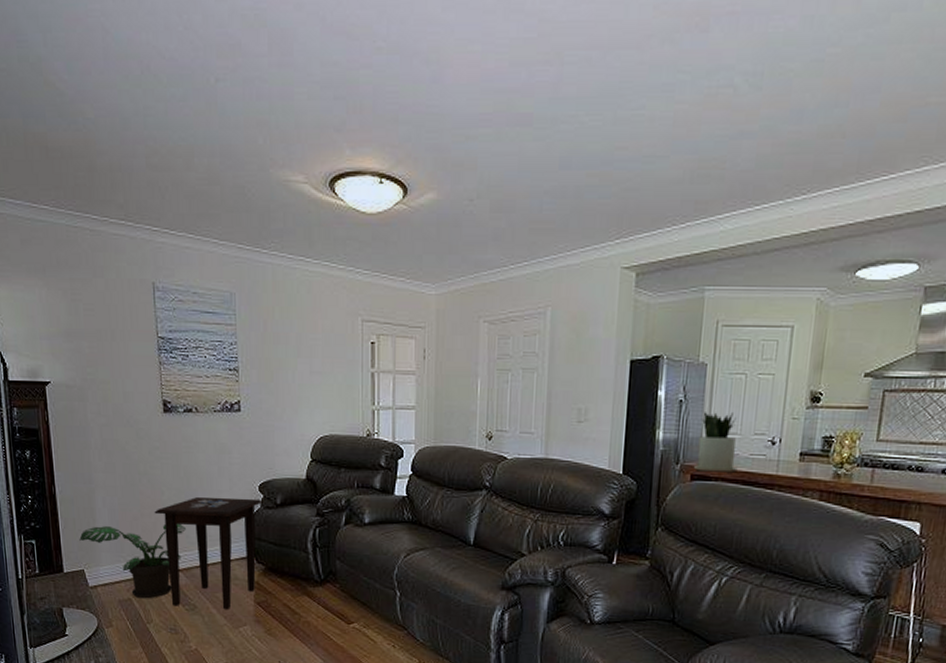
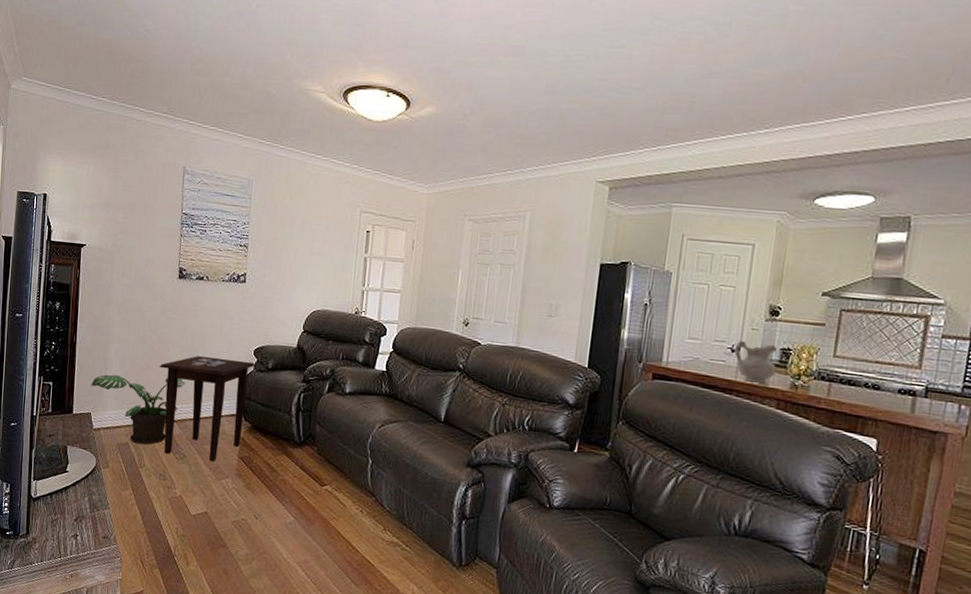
planter: present [693,412,738,474] -> none [655,316,698,375]
ceramic pitcher: none [774,432,819,475] -> present [734,341,777,384]

